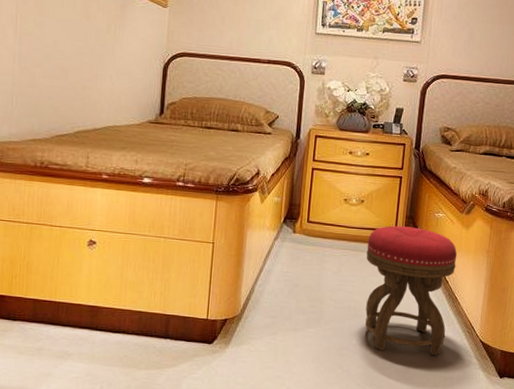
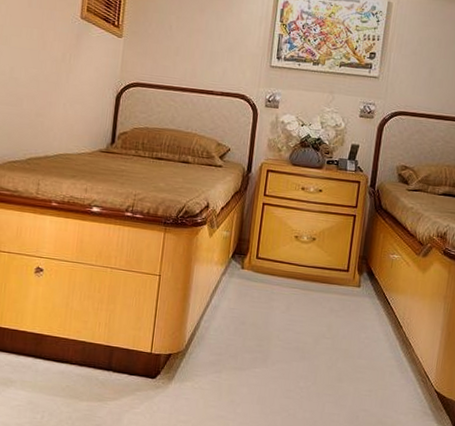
stool: present [365,225,457,356] -> none [313,265,413,405]

